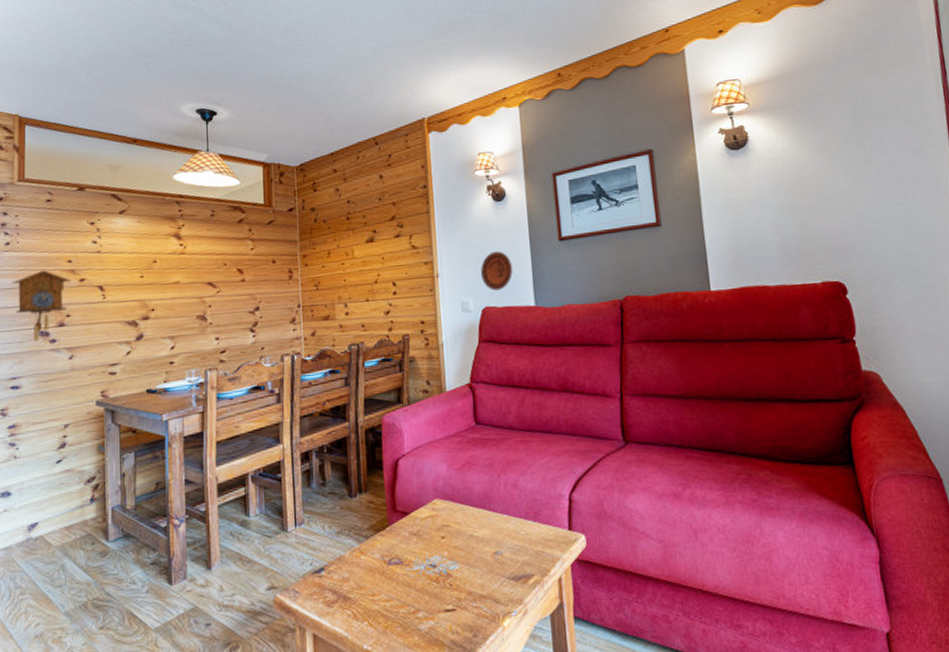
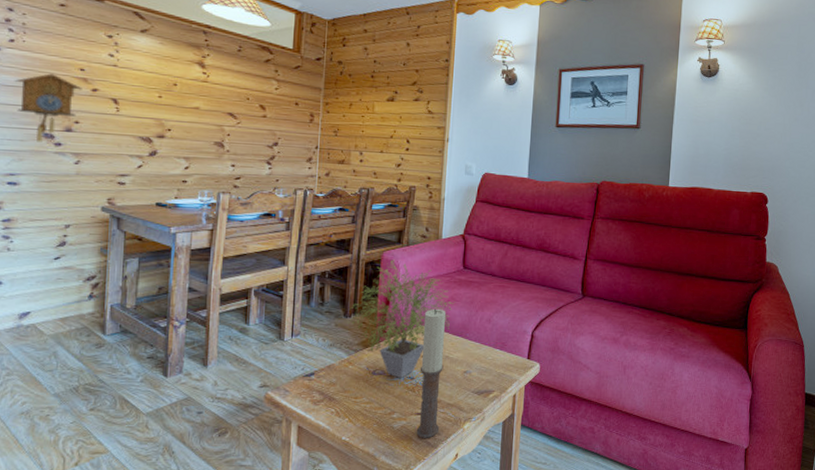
potted plant: none [355,423,473,568] -> present [349,259,456,379]
candle: none [438,476,475,642] -> present [416,308,446,438]
decorative plate: present [481,250,513,291] -> none [486,127,514,161]

